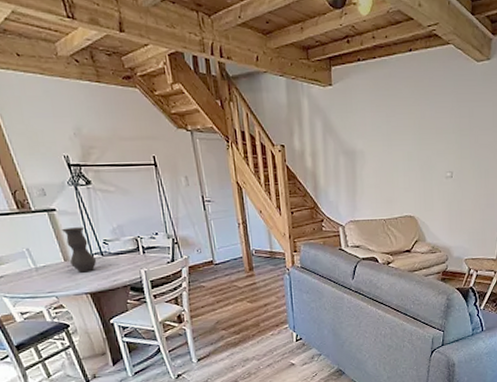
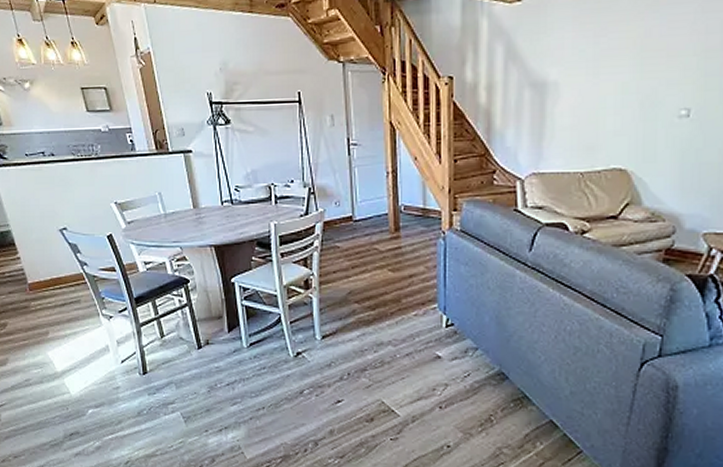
vase: present [61,227,97,273] -> none [194,171,226,222]

